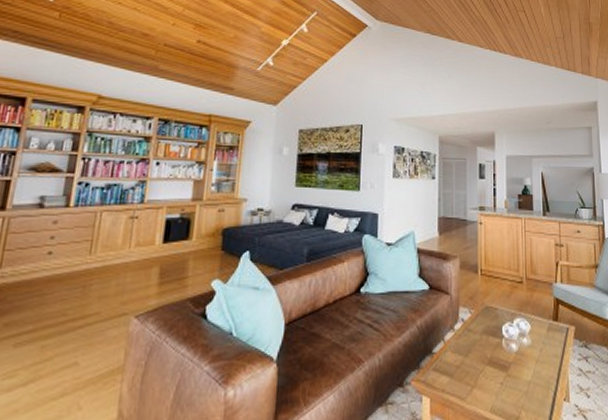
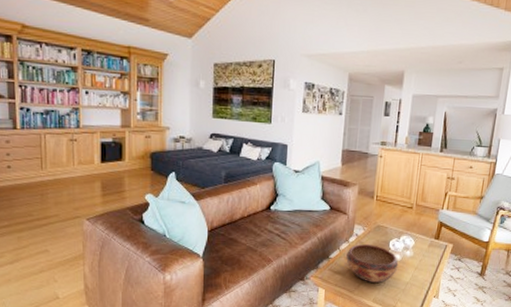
decorative bowl: none [453,332,516,384] -> present [346,244,399,283]

